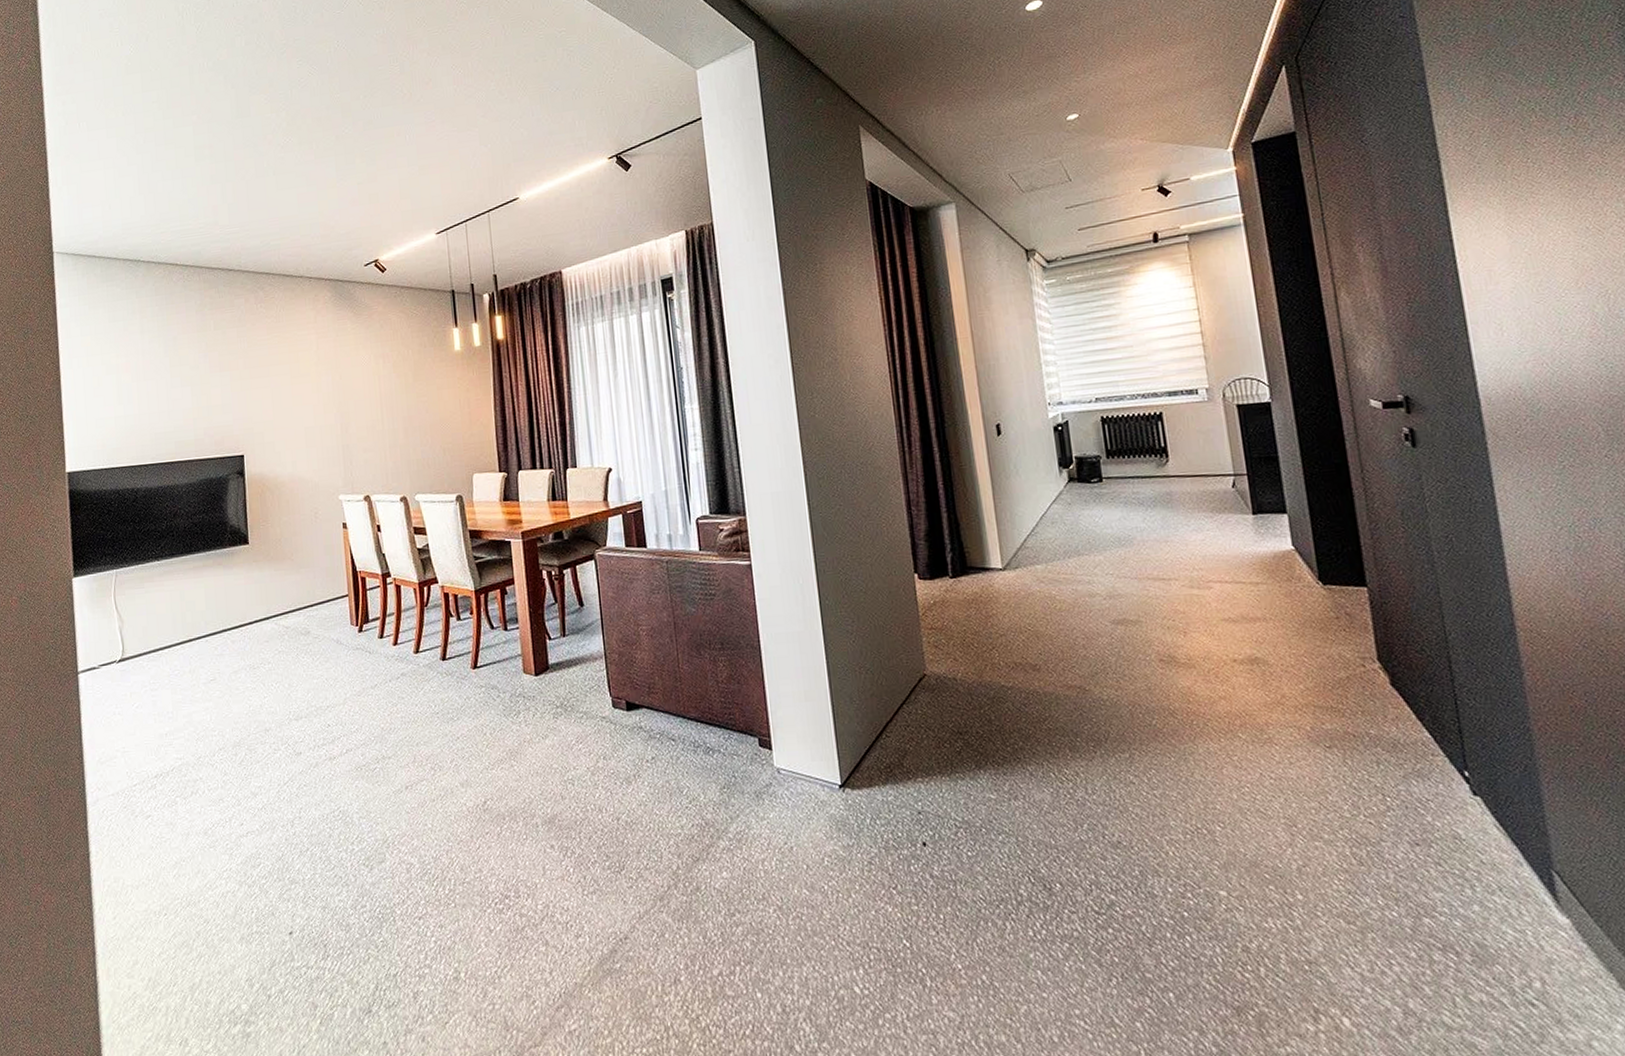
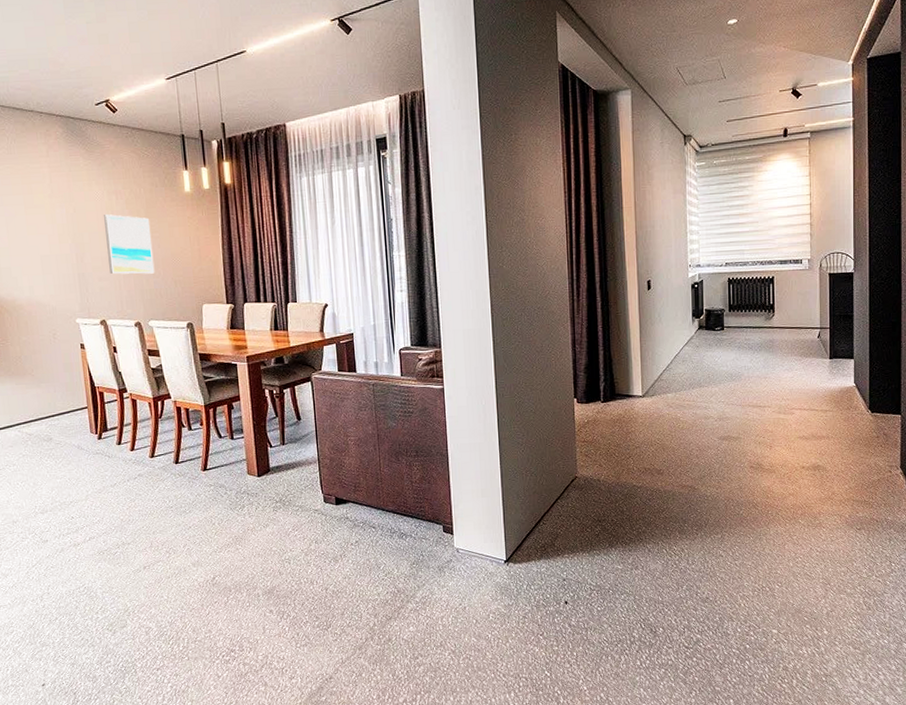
wall art: none [370,379,423,444] -> present [104,214,155,274]

